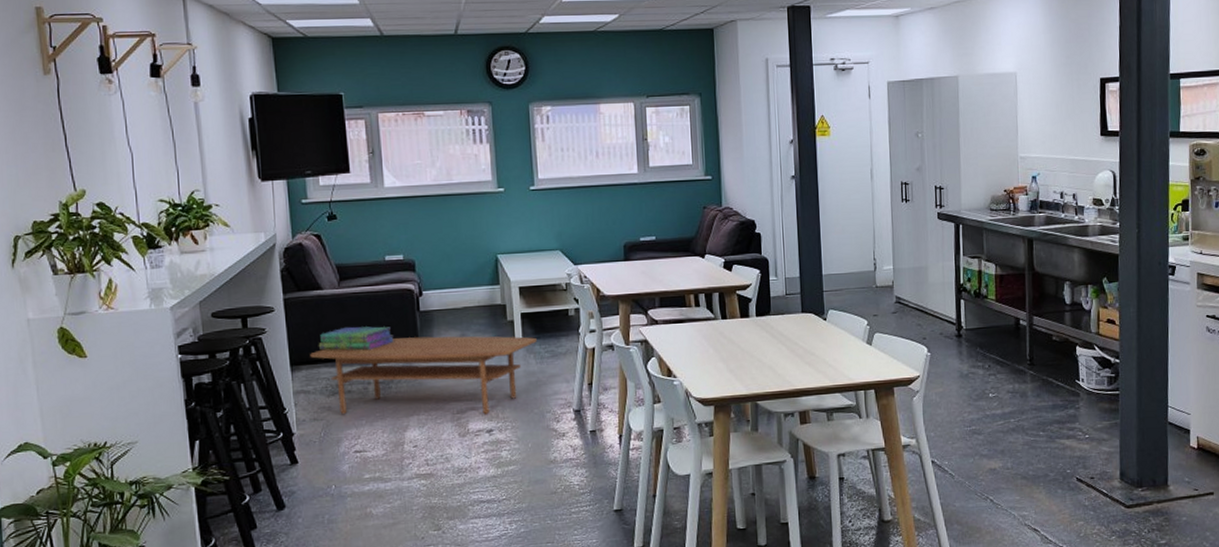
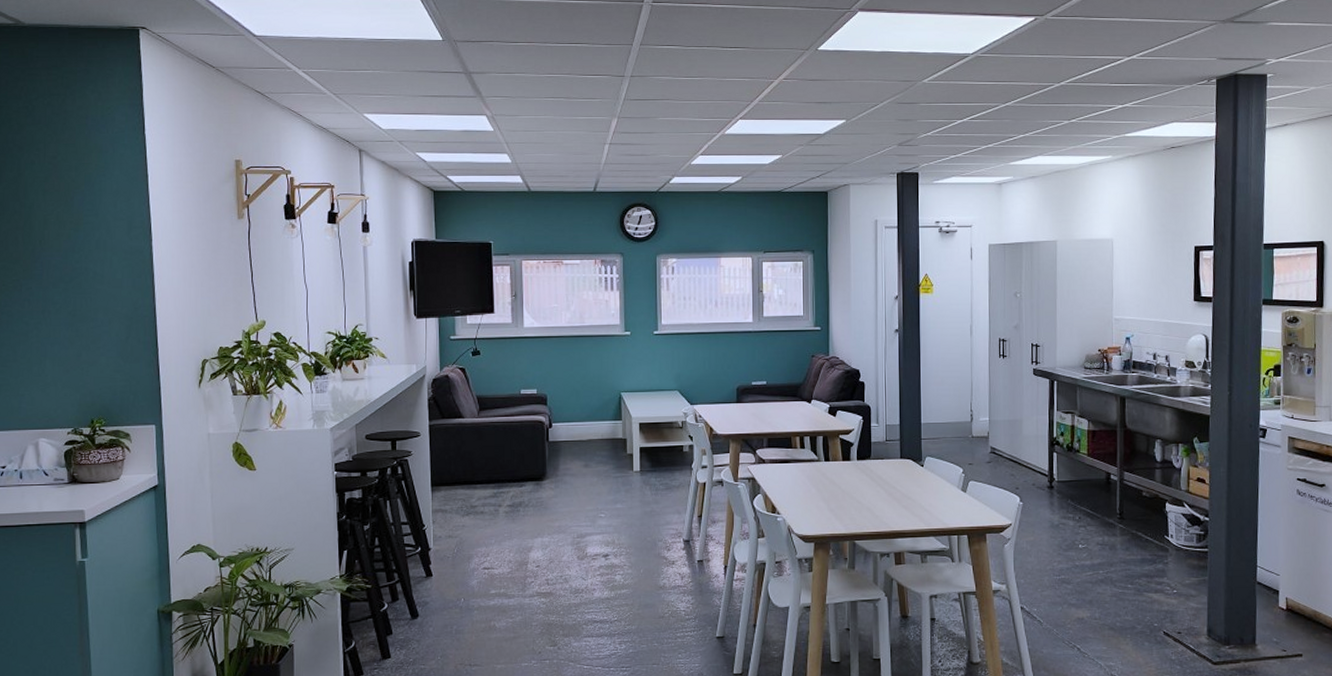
coffee table: present [310,336,537,415] -> none [449,465,653,539]
stack of books: present [318,326,394,351] -> none [457,453,524,476]

